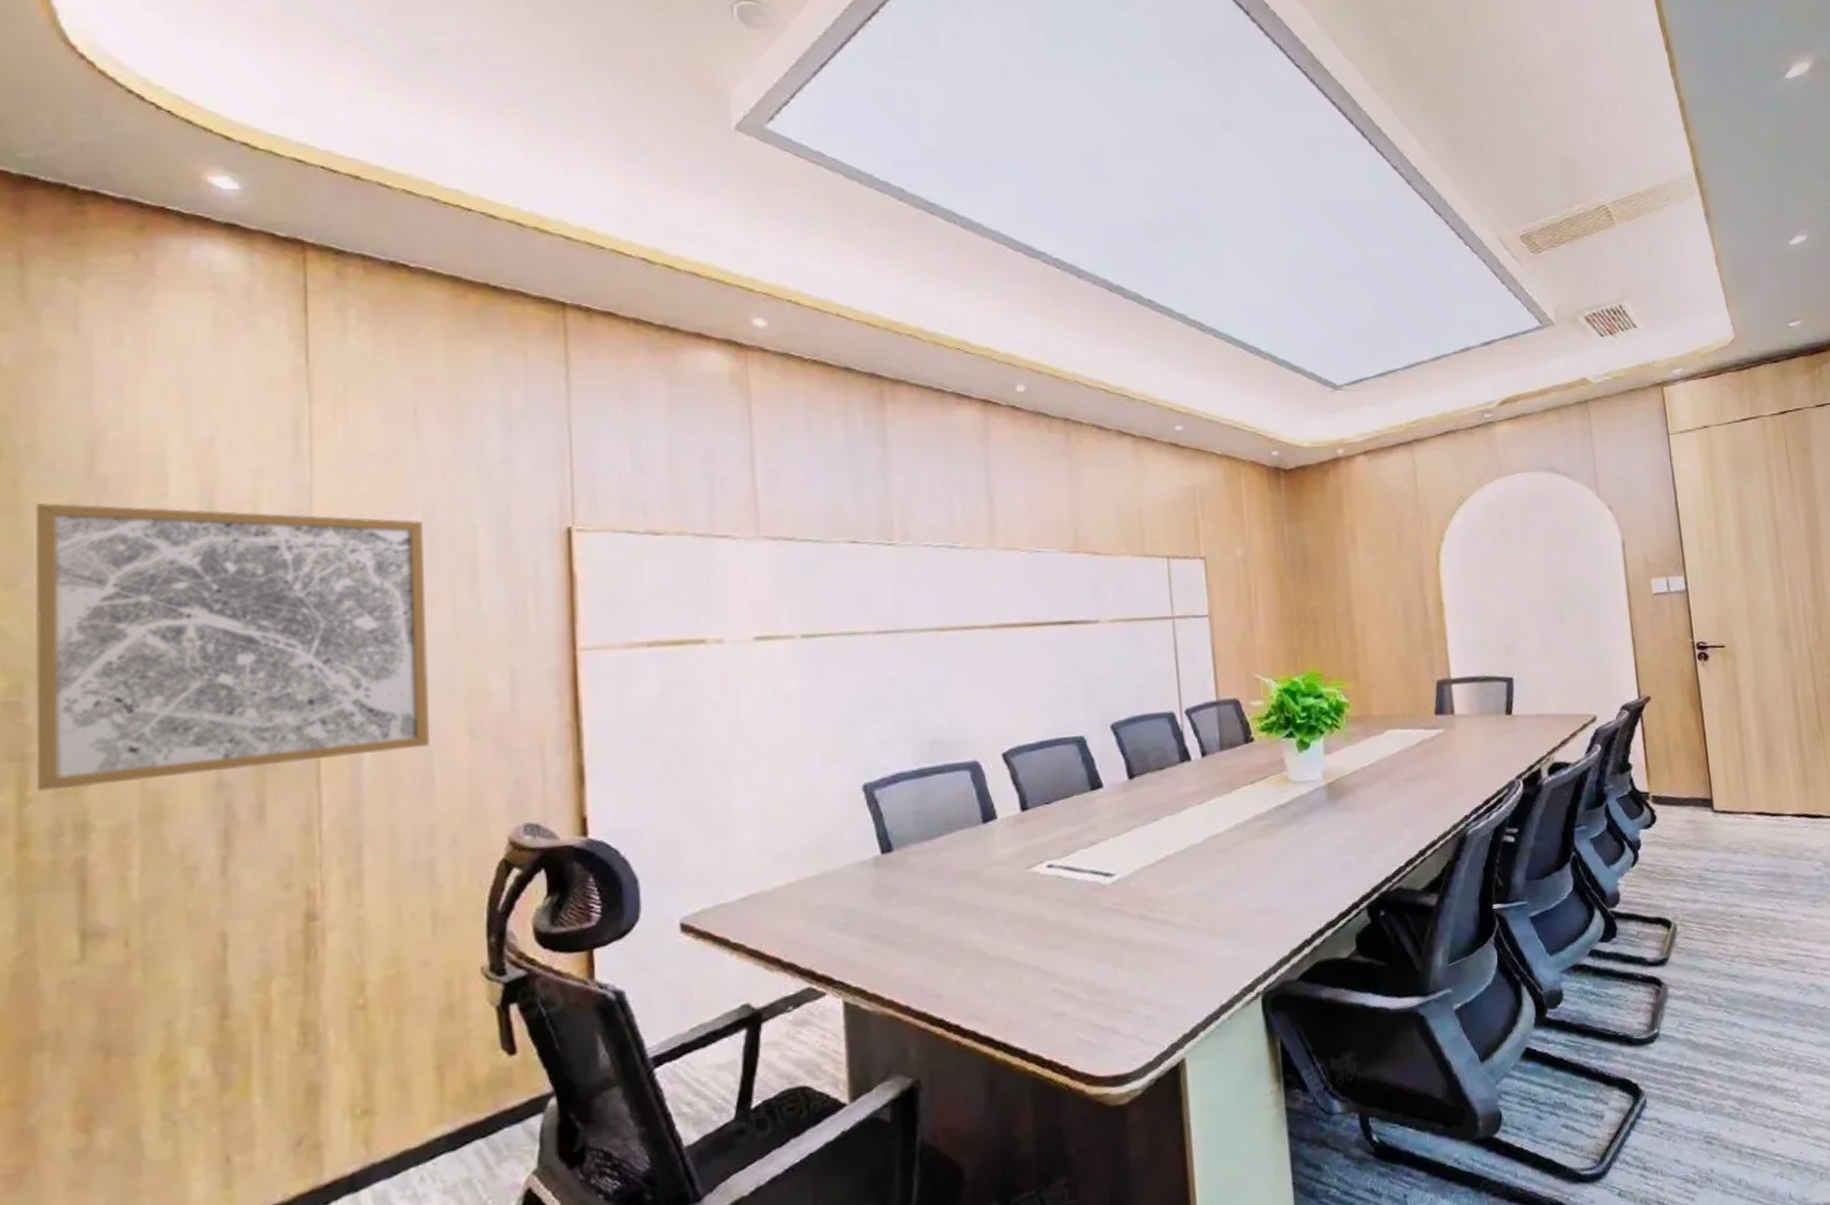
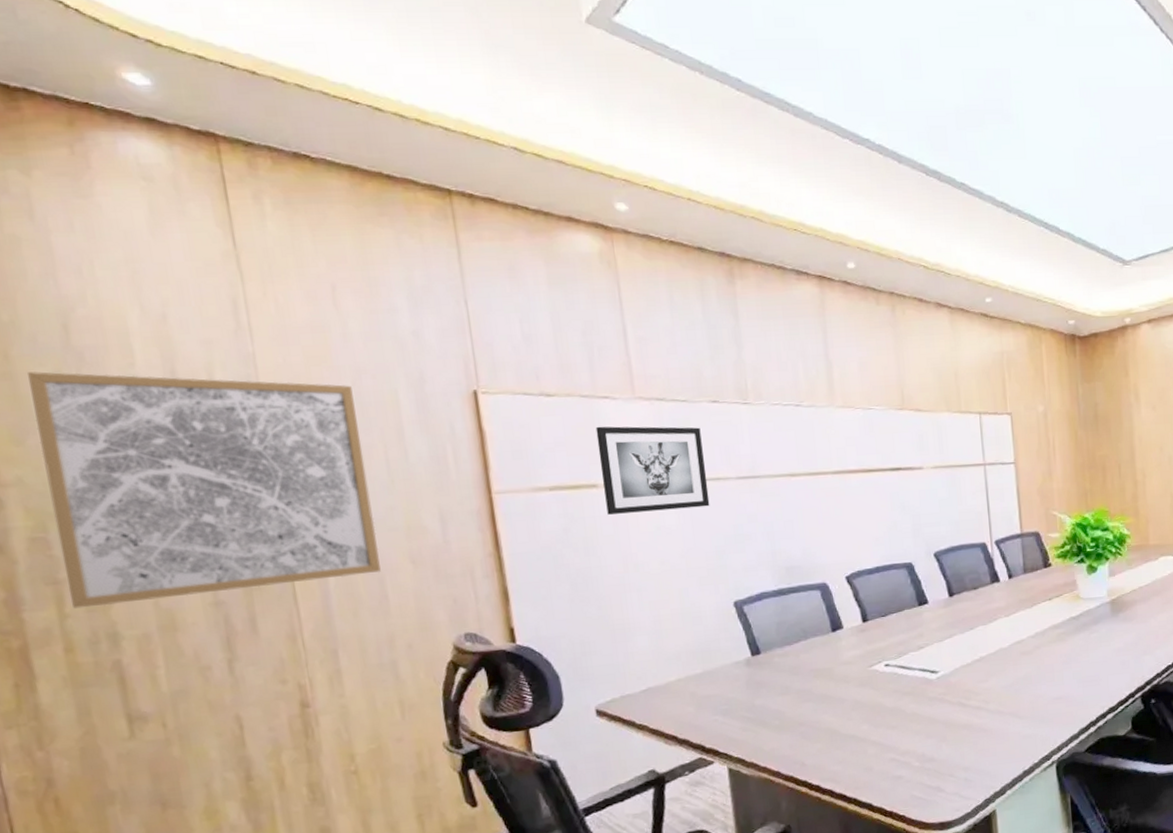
wall art: none [709,570,841,676] -> present [595,426,710,515]

